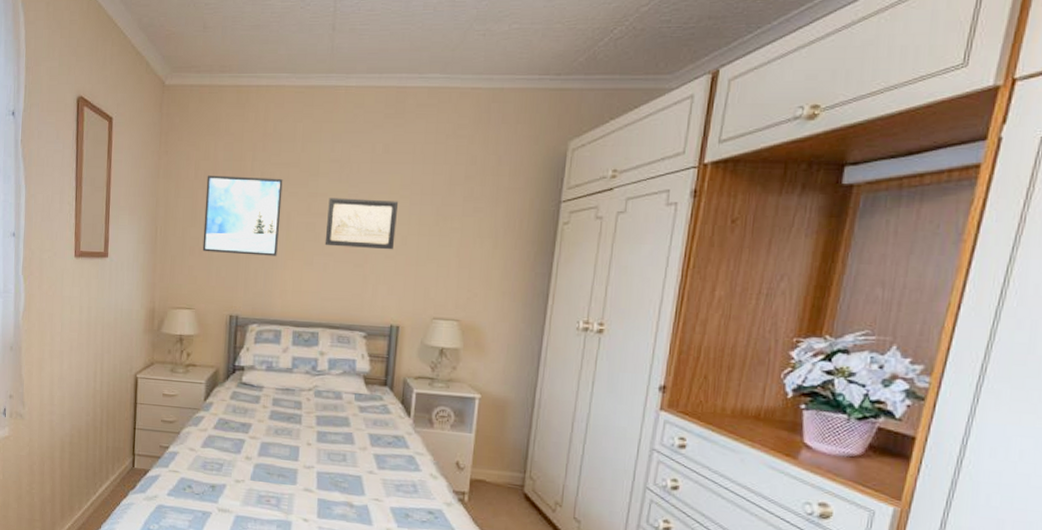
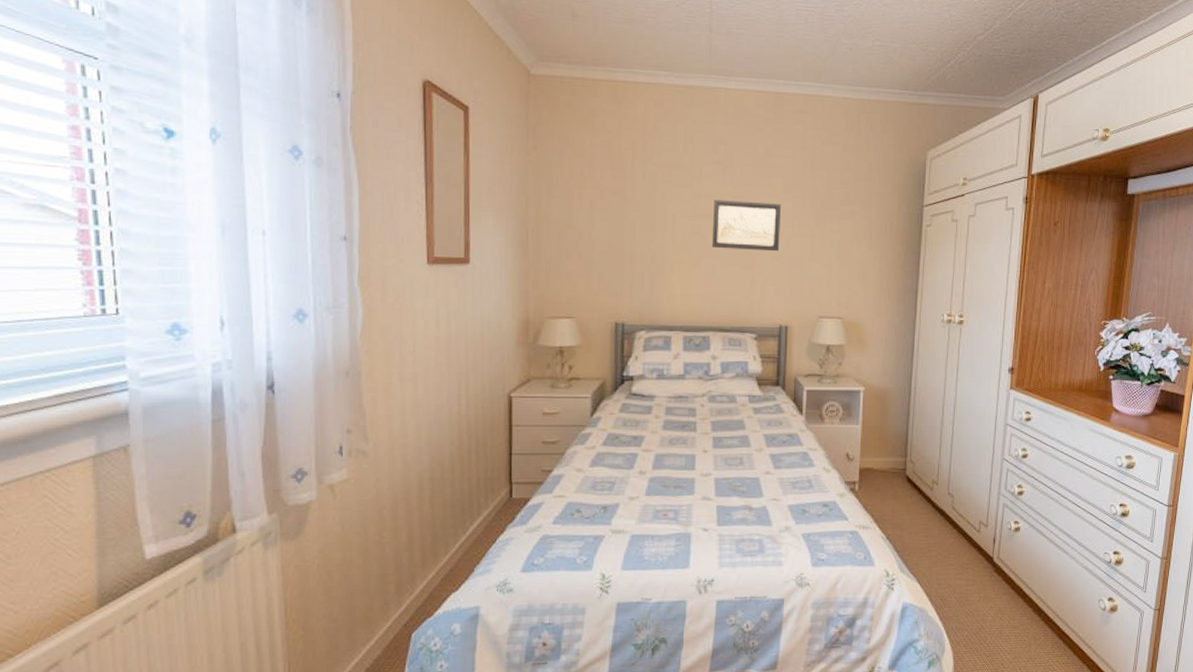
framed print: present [202,175,283,256] -> none [581,174,666,259]

